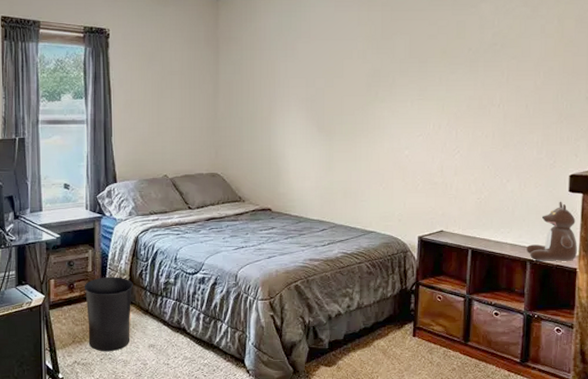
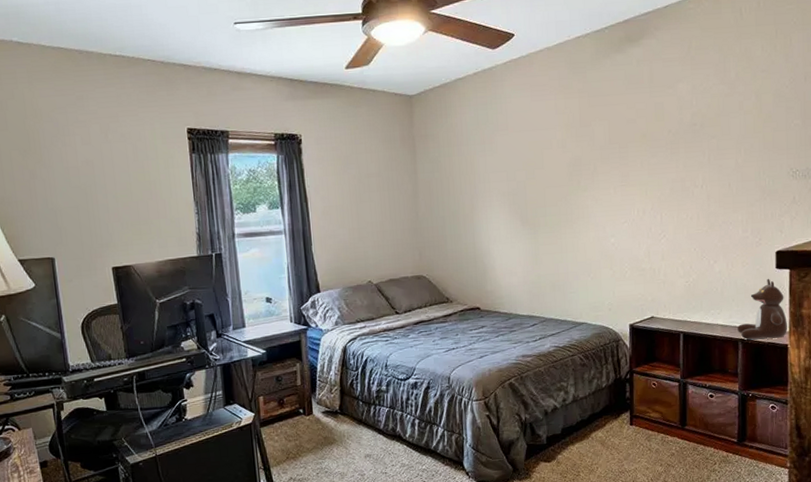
waste bin: present [84,277,133,351] -> none [294,388,346,465]

